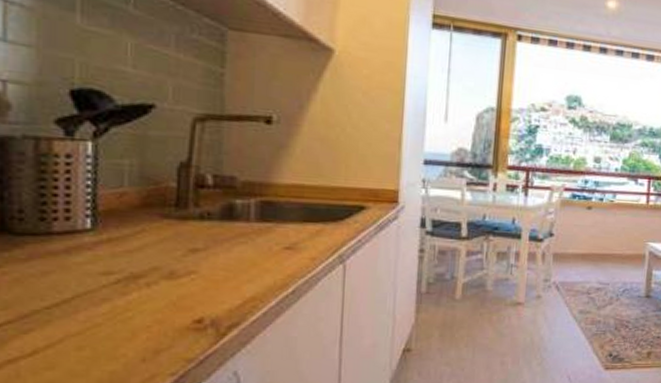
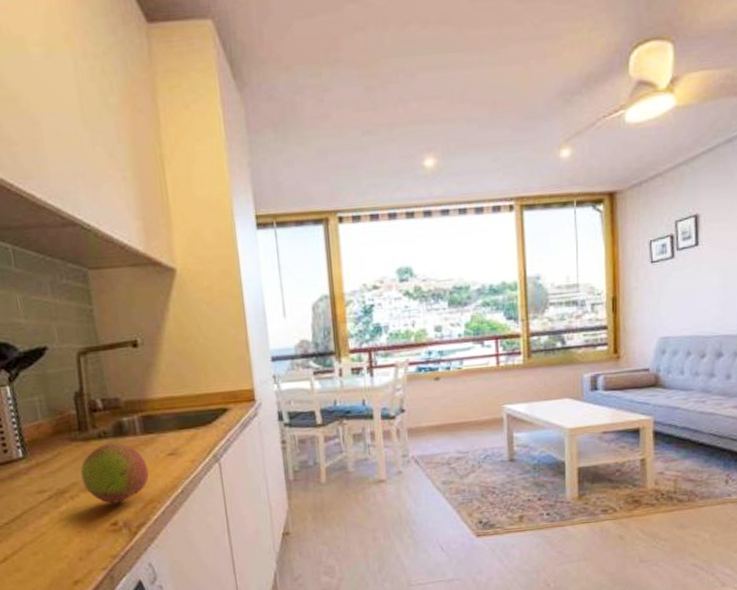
fruit: none [166,226,256,297] -> present [80,443,149,504]

